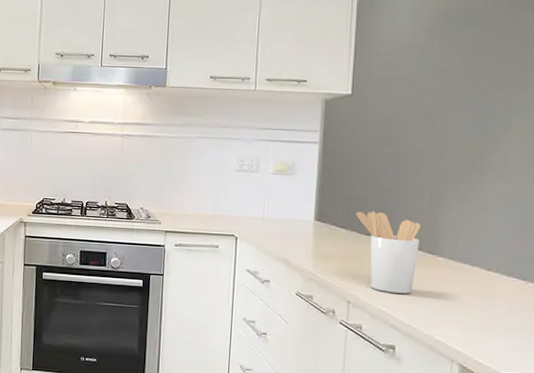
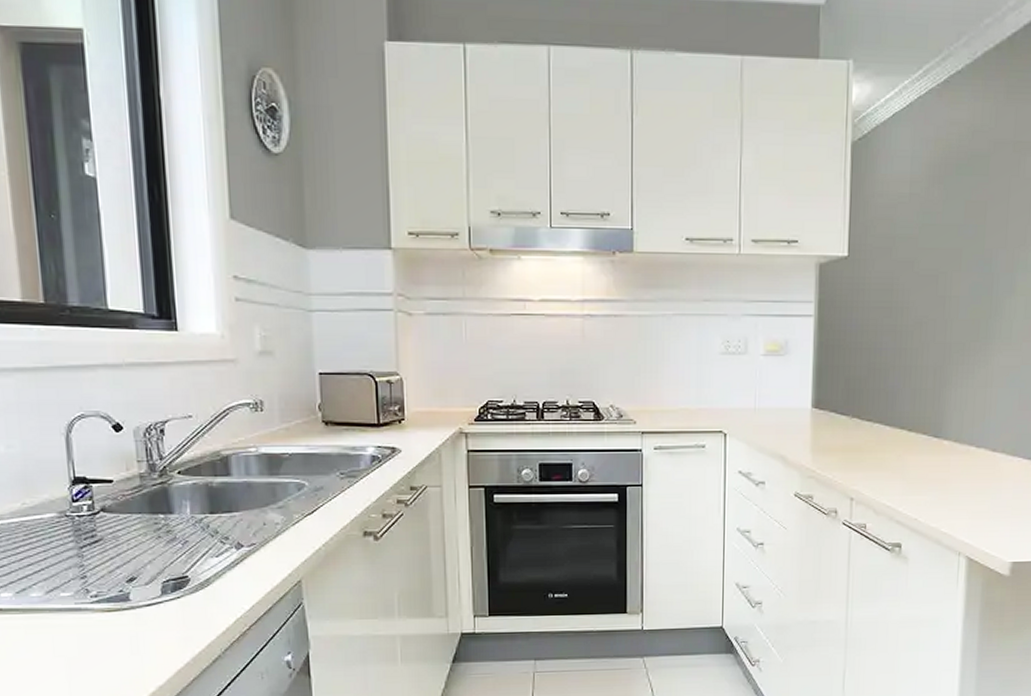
utensil holder: present [356,211,421,294] -> none [856,393,925,485]

